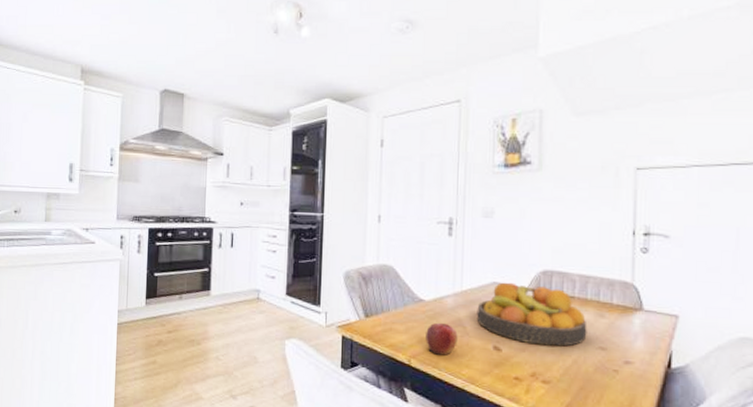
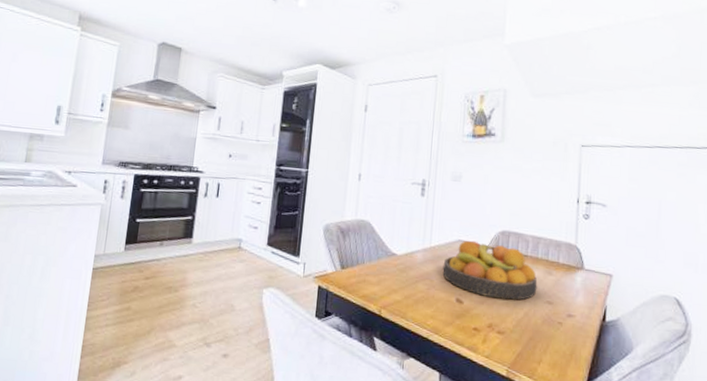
apple: present [426,322,458,355] -> none [396,275,425,307]

